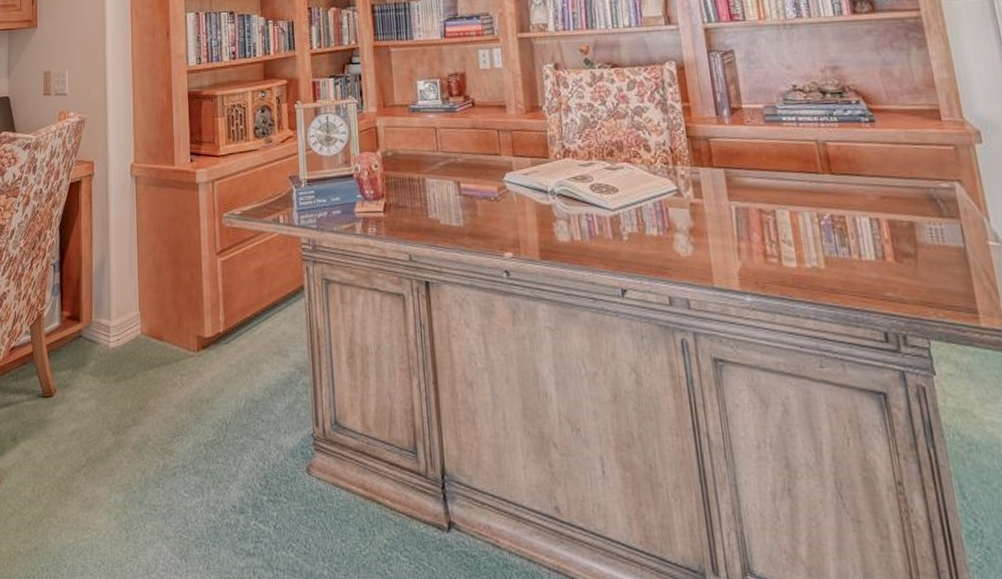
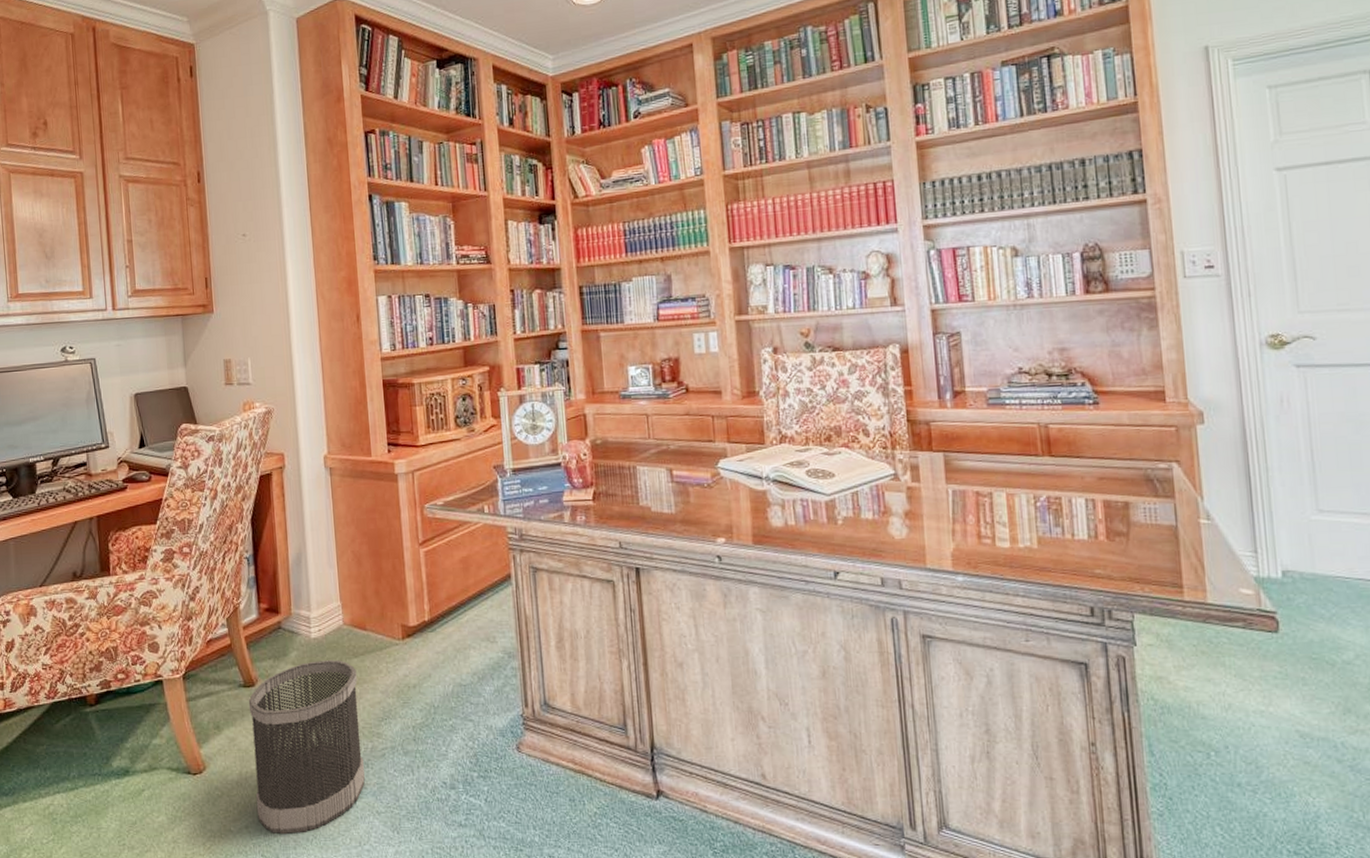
wastebasket: none [46,370,155,559] -> present [248,659,365,835]

